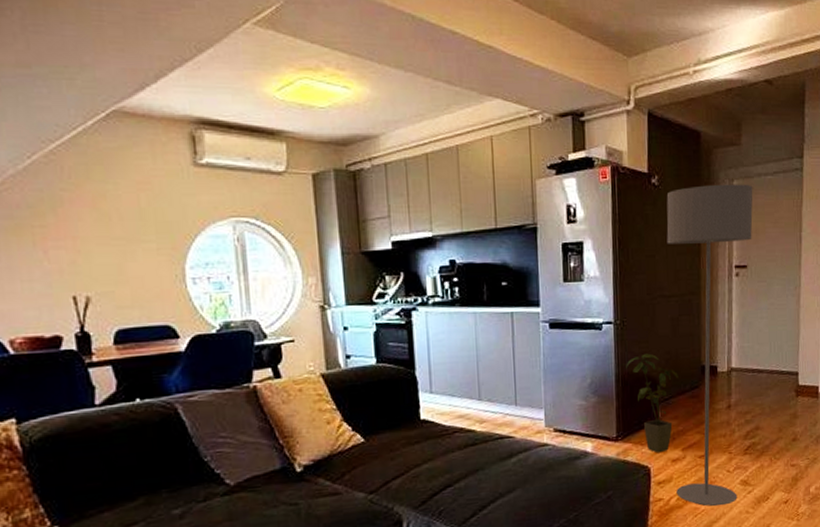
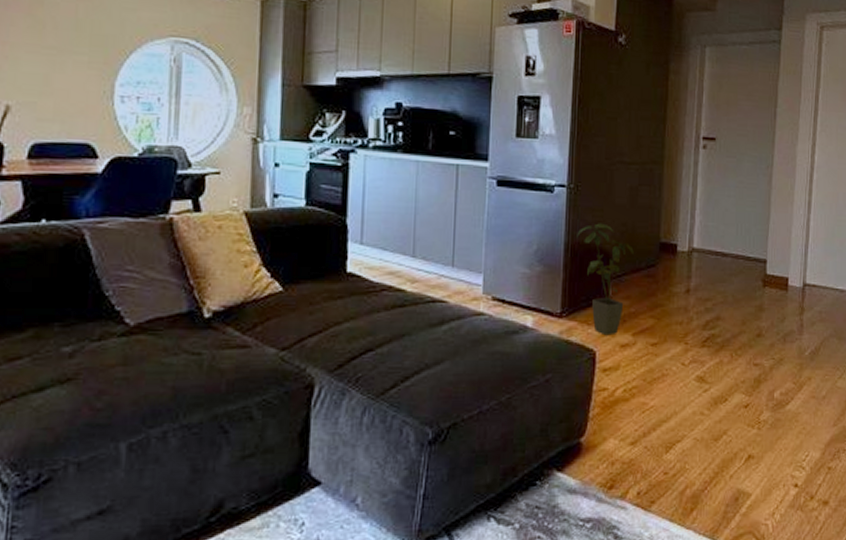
floor lamp: present [666,184,753,507] -> none [623,49,727,404]

